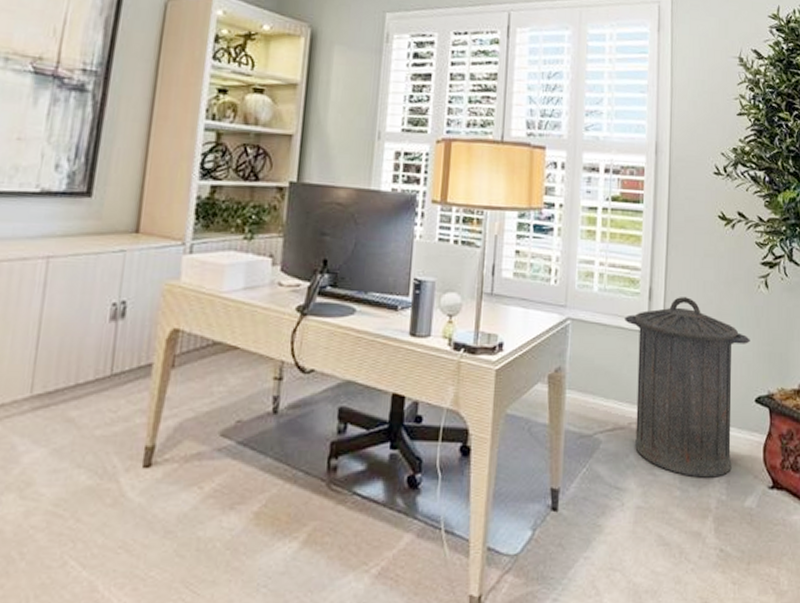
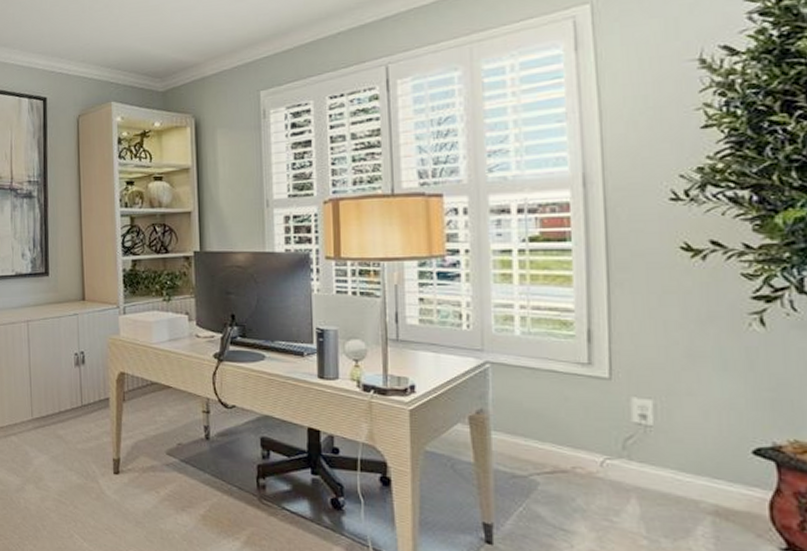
trash can: present [625,297,750,478] -> none [557,338,740,531]

